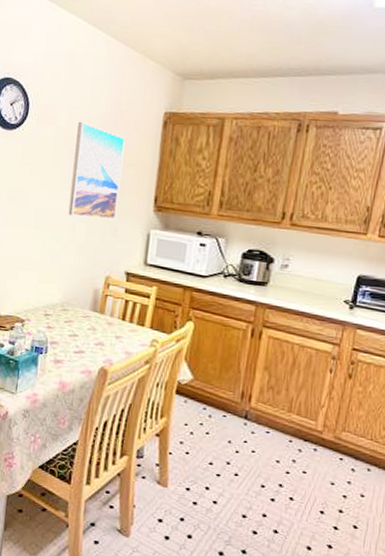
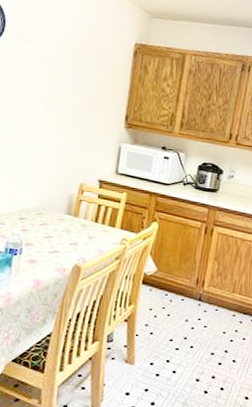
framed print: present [68,121,125,220] -> none [44,42,100,133]

